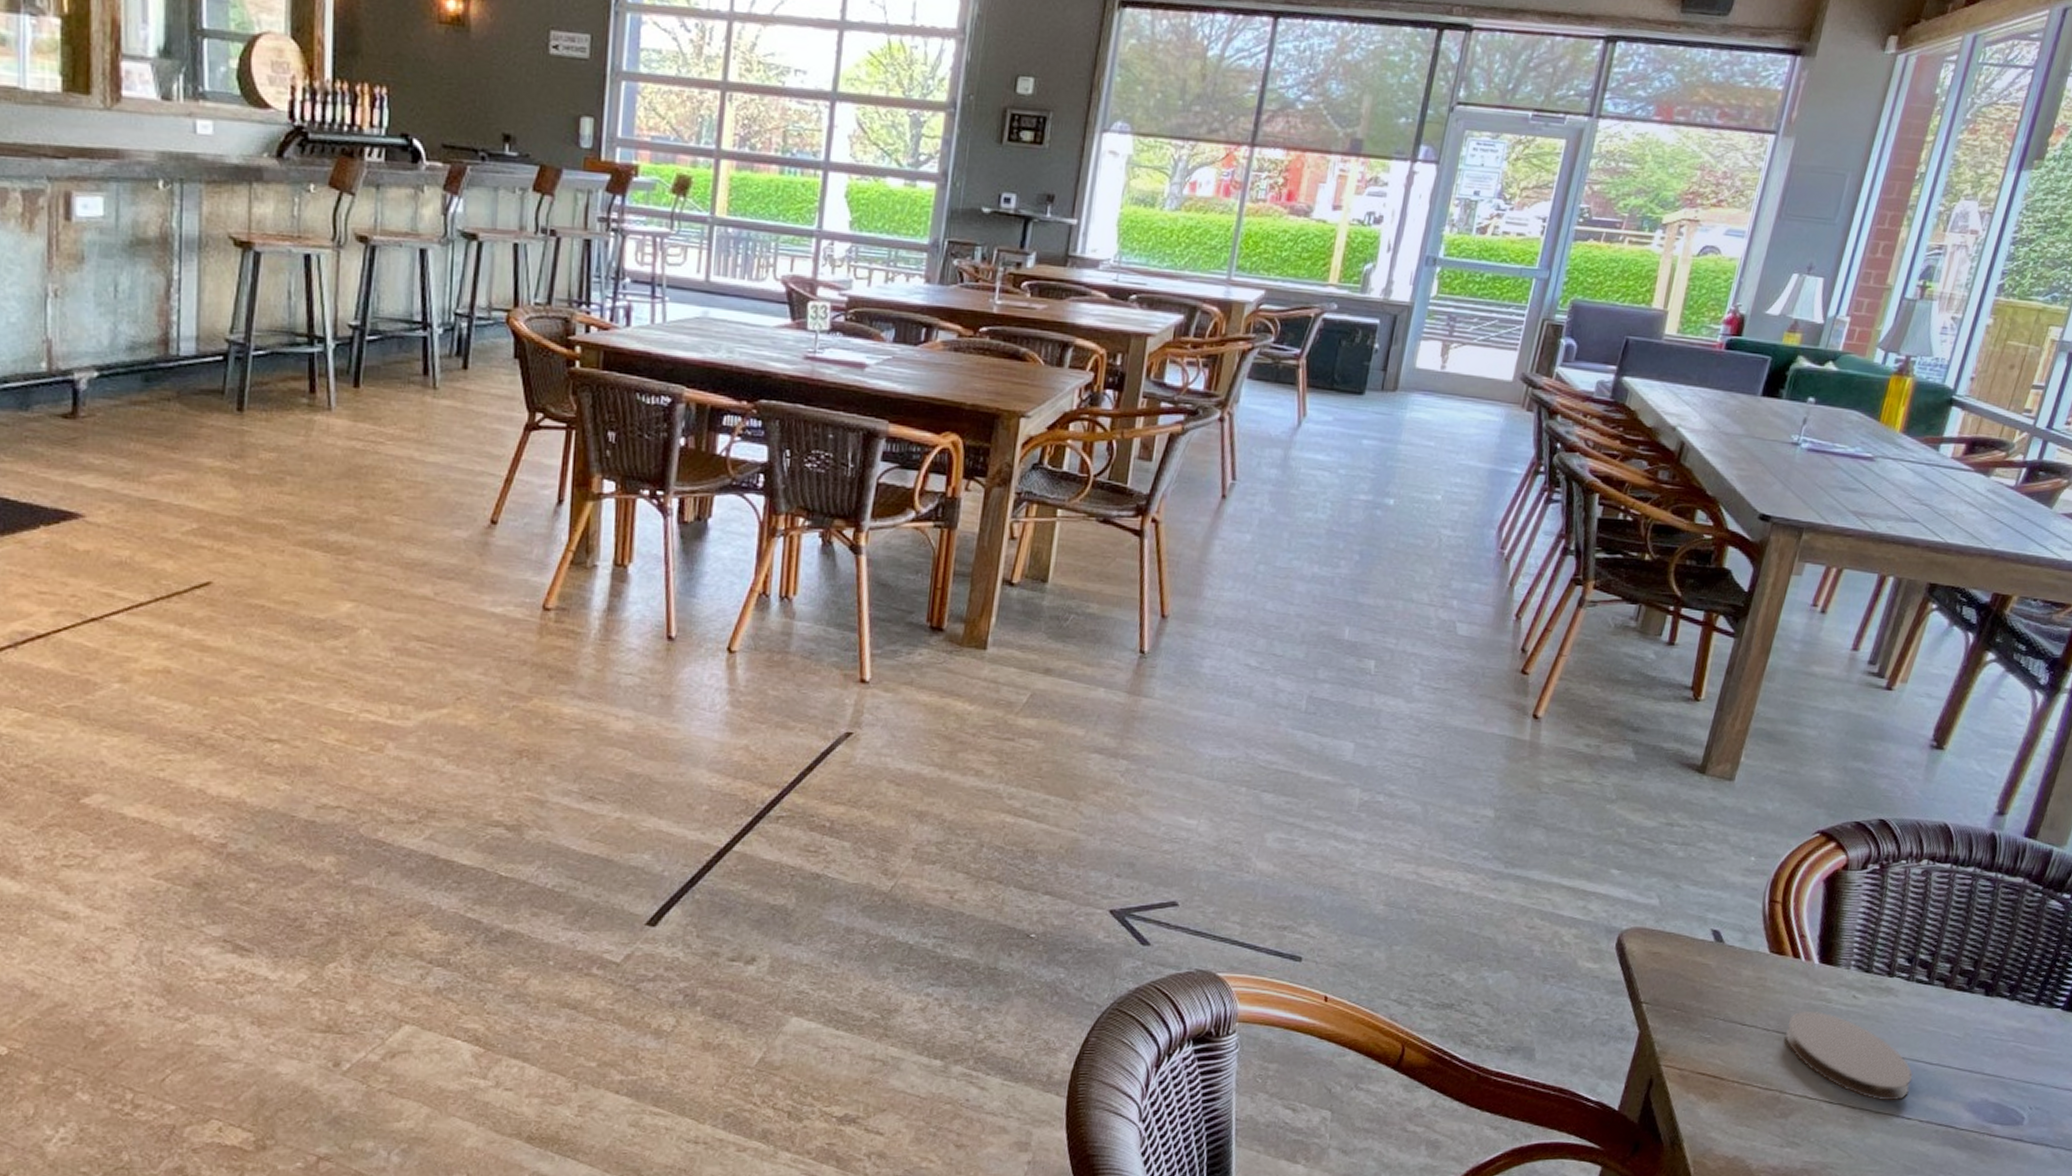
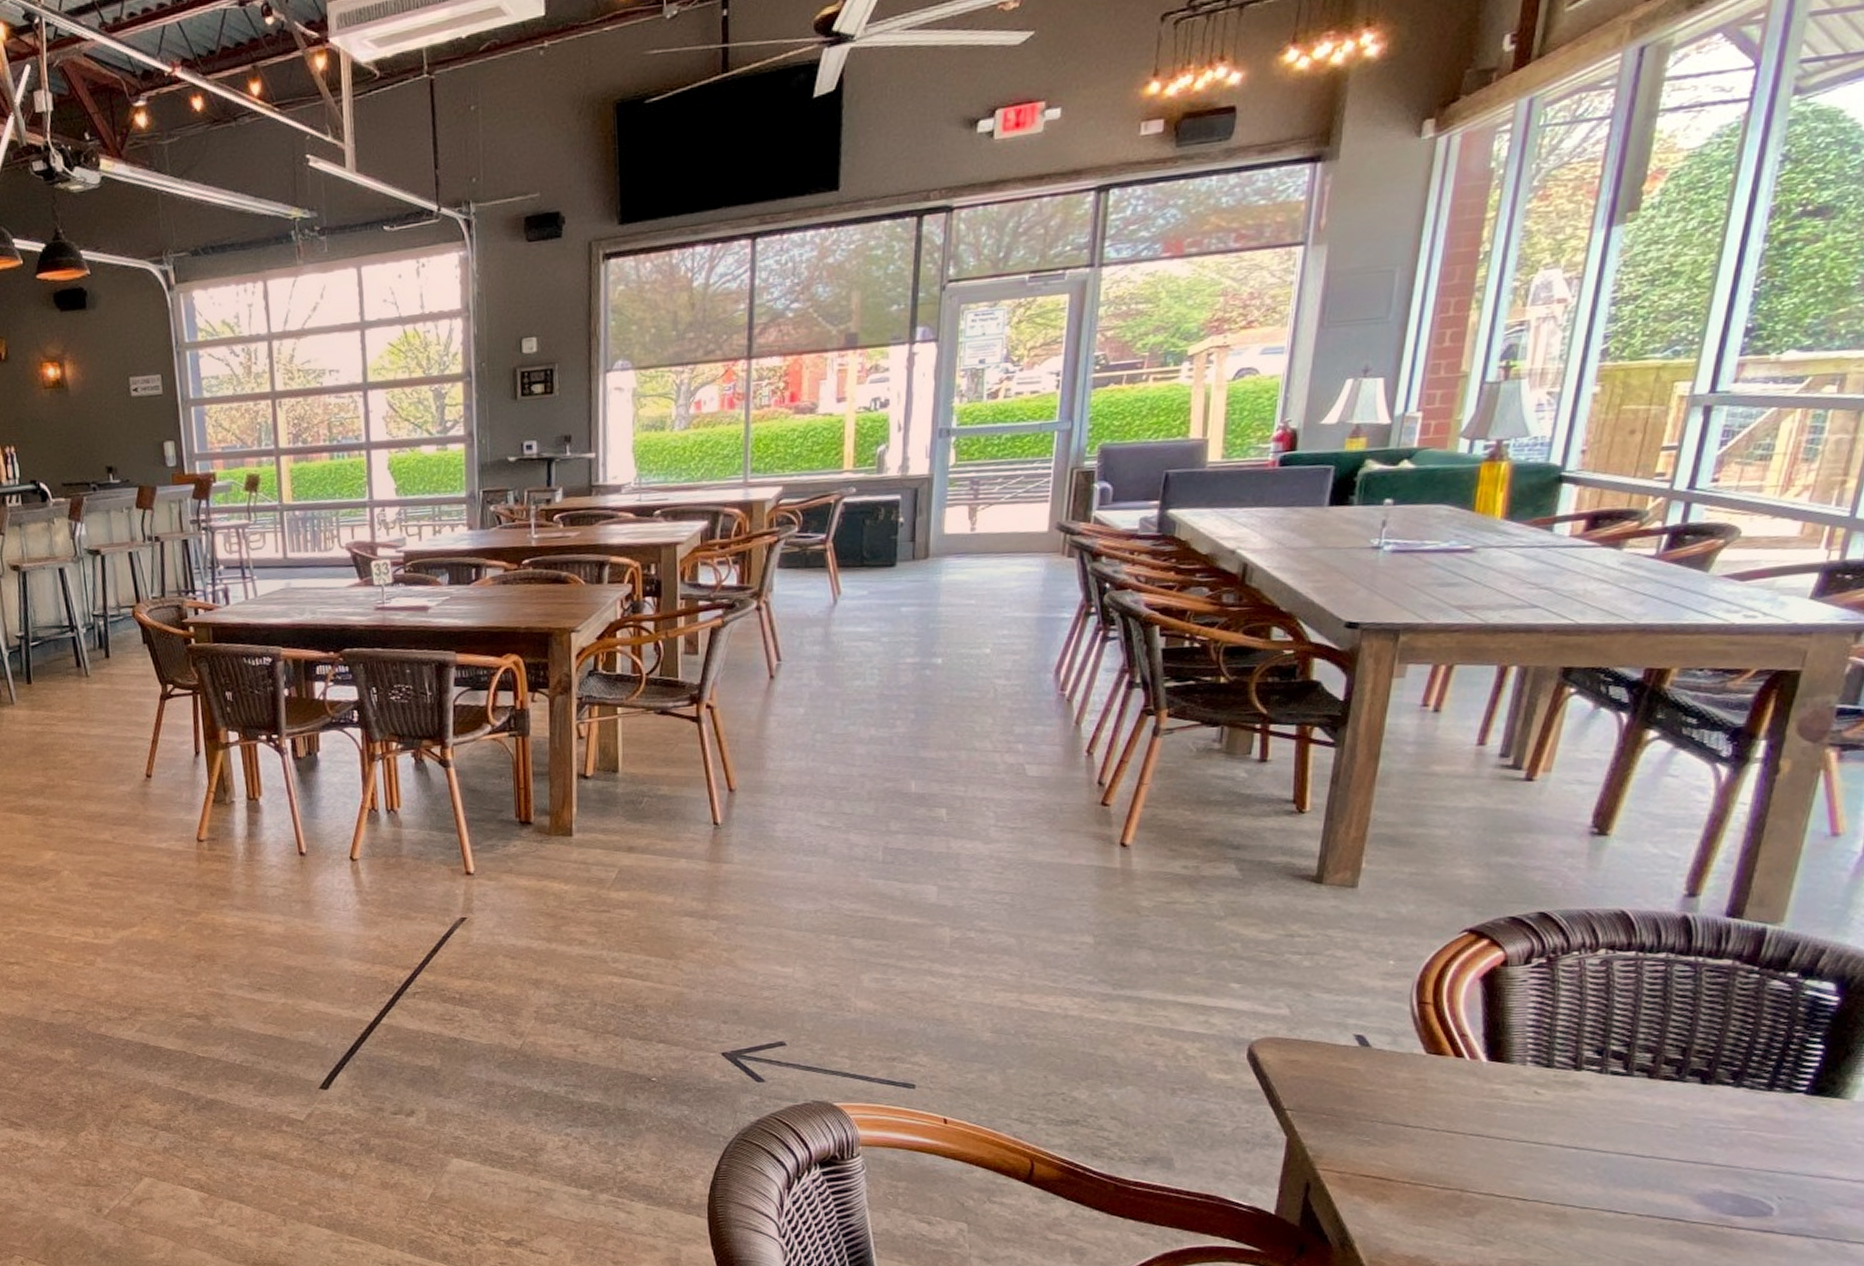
coaster: present [1784,1010,1913,1101] -> none [1457,1109,1621,1197]

